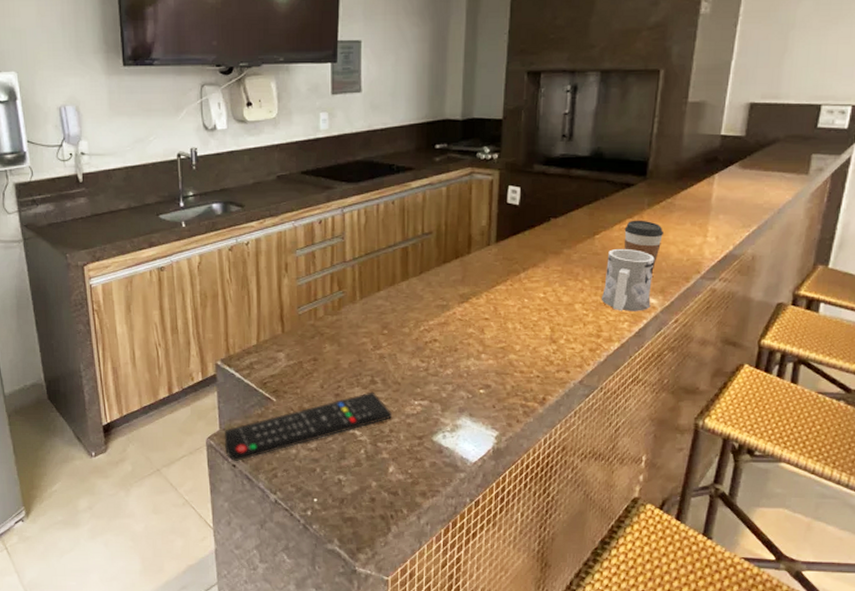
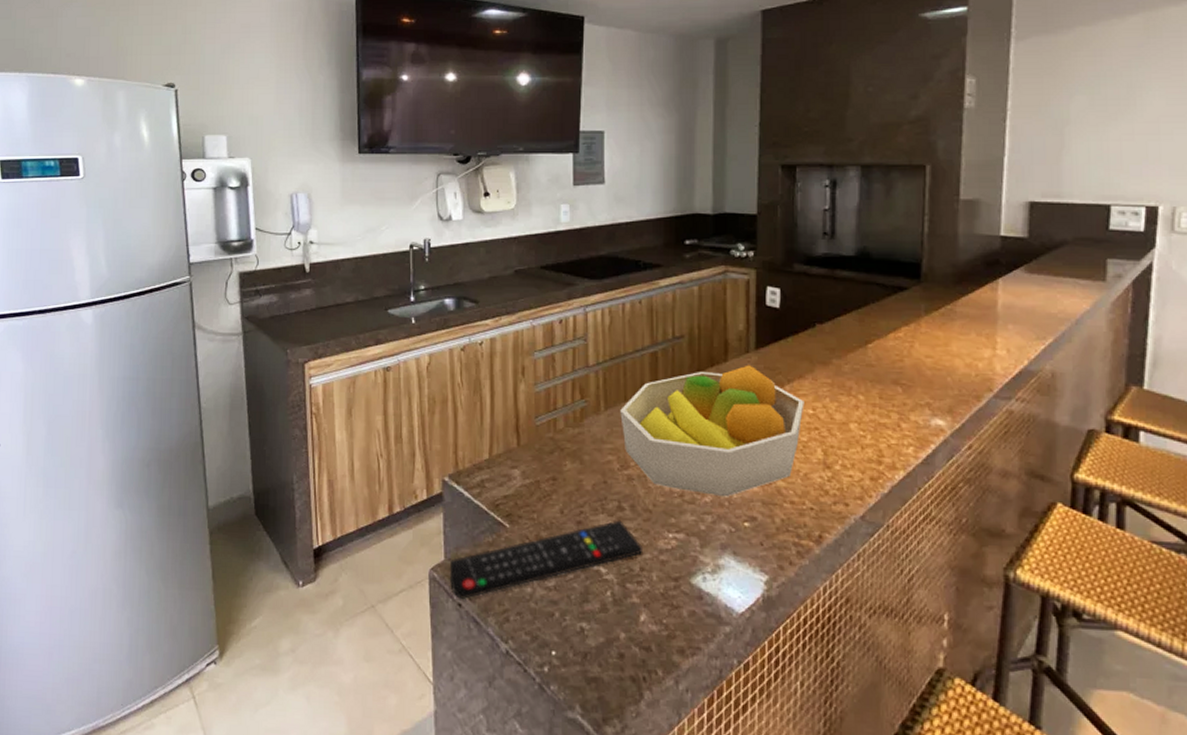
fruit bowl: none [374,256,537,370] -> present [620,365,804,497]
mug: present [601,248,655,311] -> none [879,360,938,434]
coffee cup: present [624,220,664,268] -> none [900,328,947,384]

